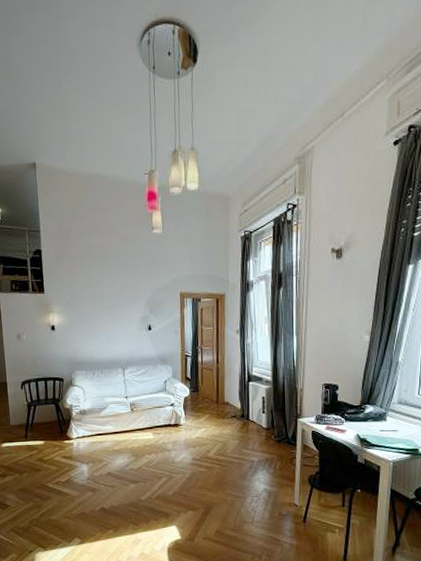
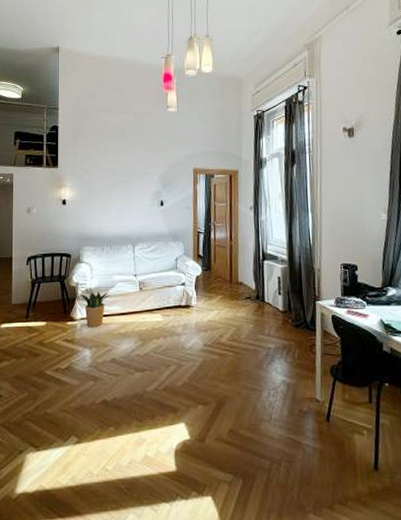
potted plant: none [74,413,104,445] -> present [79,292,111,327]

